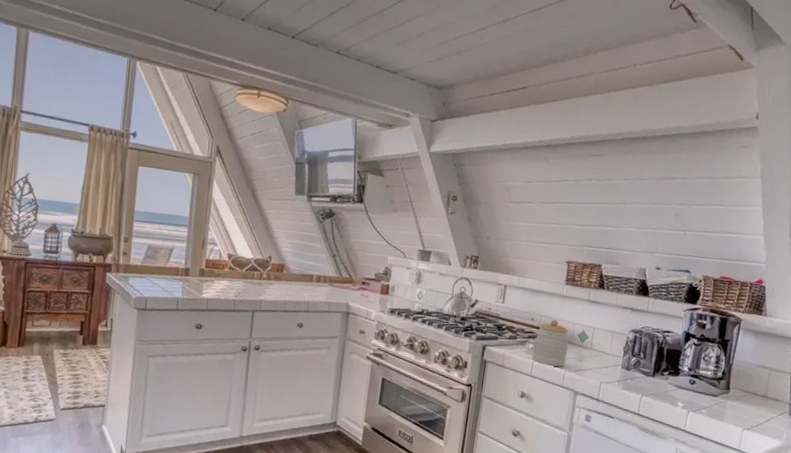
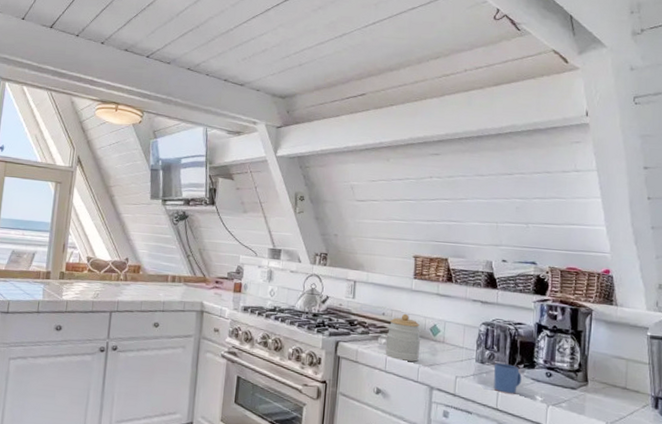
mug: none [637,369,666,401] -> present [493,362,522,395]

